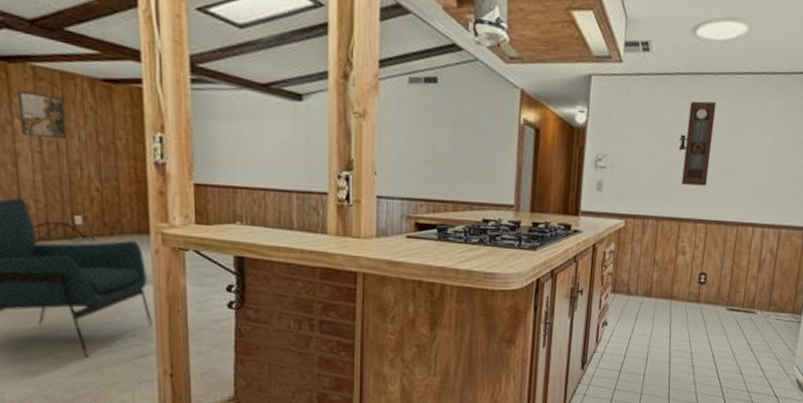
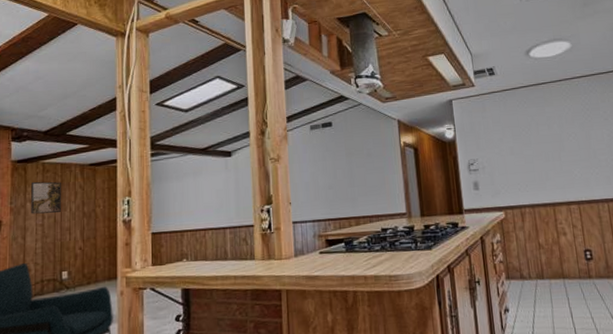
pendulum clock: present [679,101,717,186] -> none [535,102,570,174]

